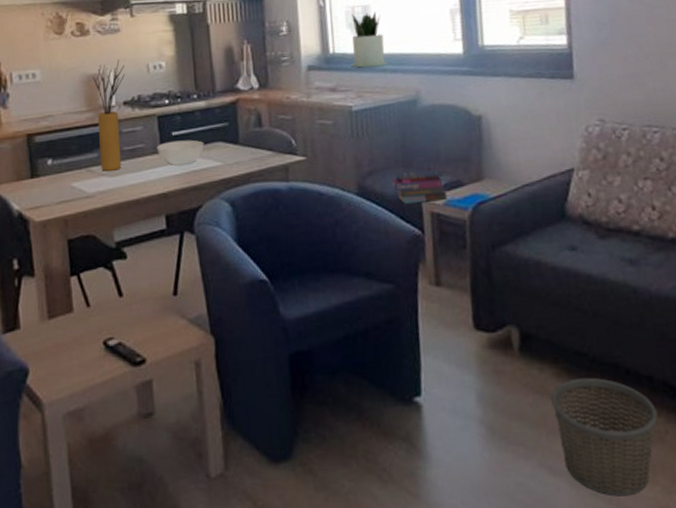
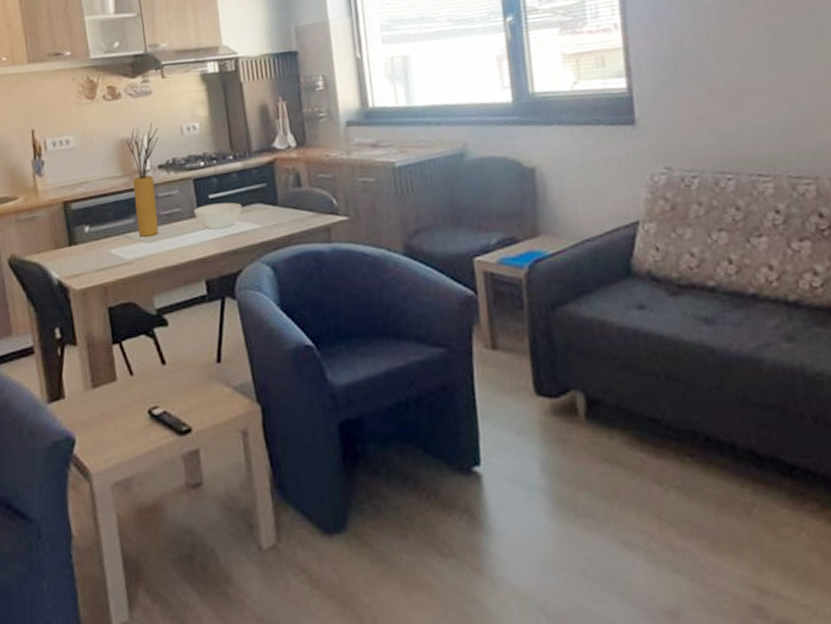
planter: present [351,12,389,69] -> none [390,62,432,123]
books: present [391,169,448,204] -> none [439,225,501,263]
basket: present [551,377,658,496] -> none [622,445,743,573]

